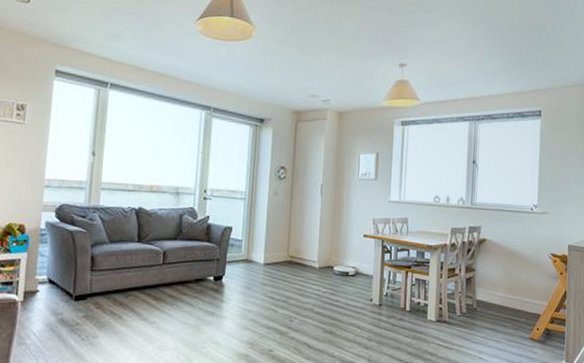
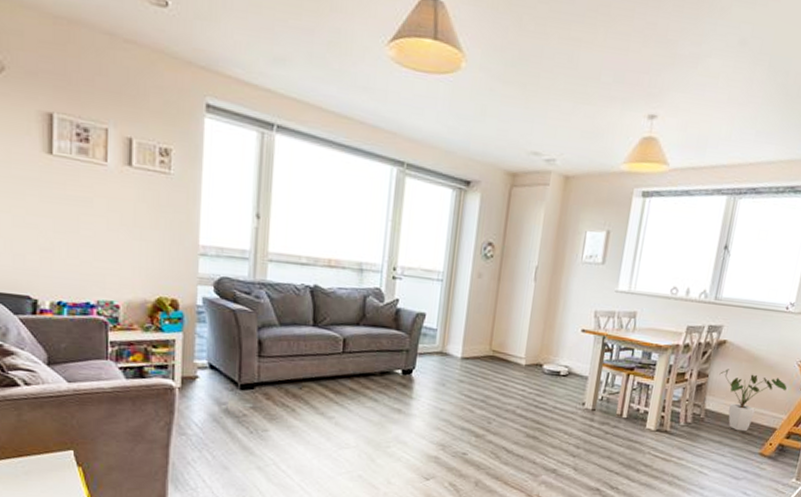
house plant: none [484,263,543,319] -> present [719,369,787,432]

